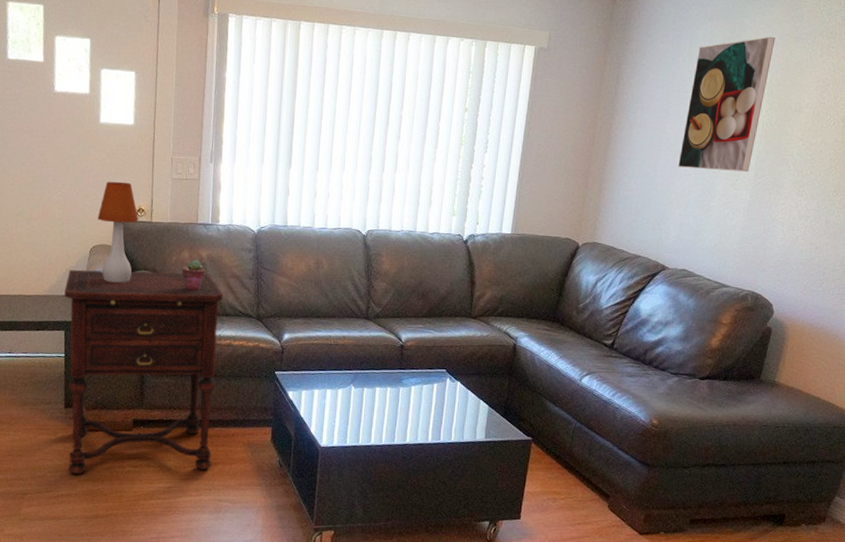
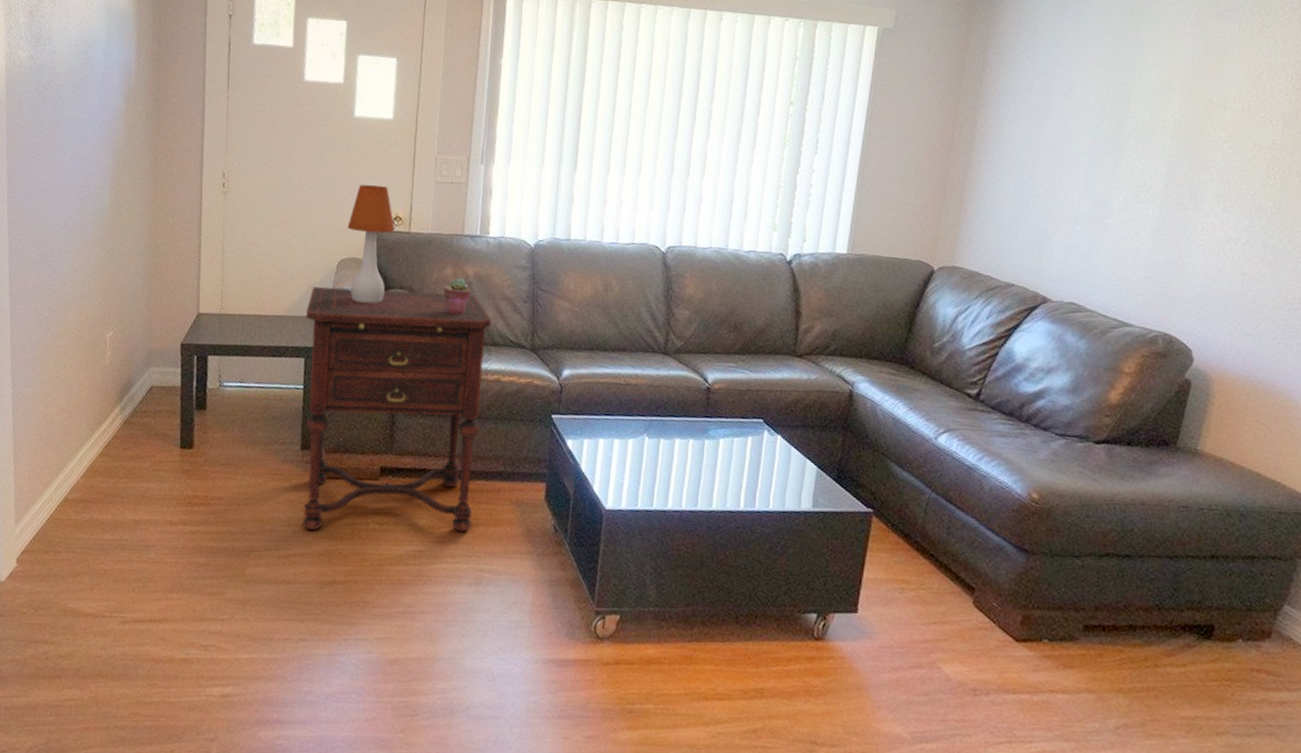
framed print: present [678,37,776,172] -> none [1063,14,1190,182]

